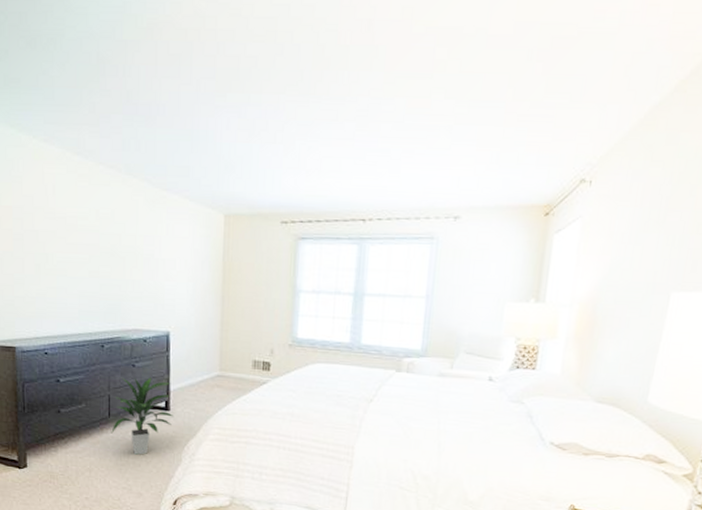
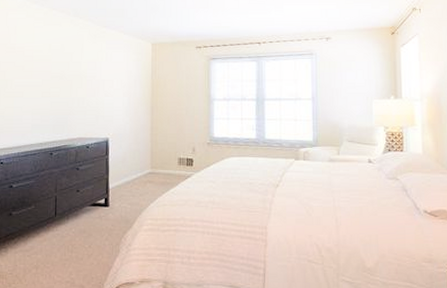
indoor plant: present [111,378,174,455] -> none [57,178,113,249]

